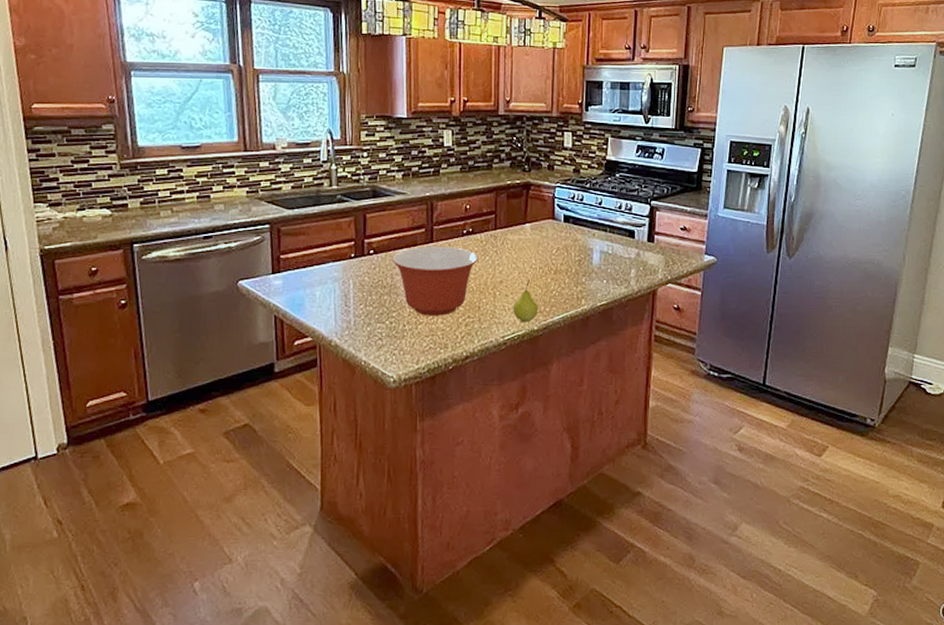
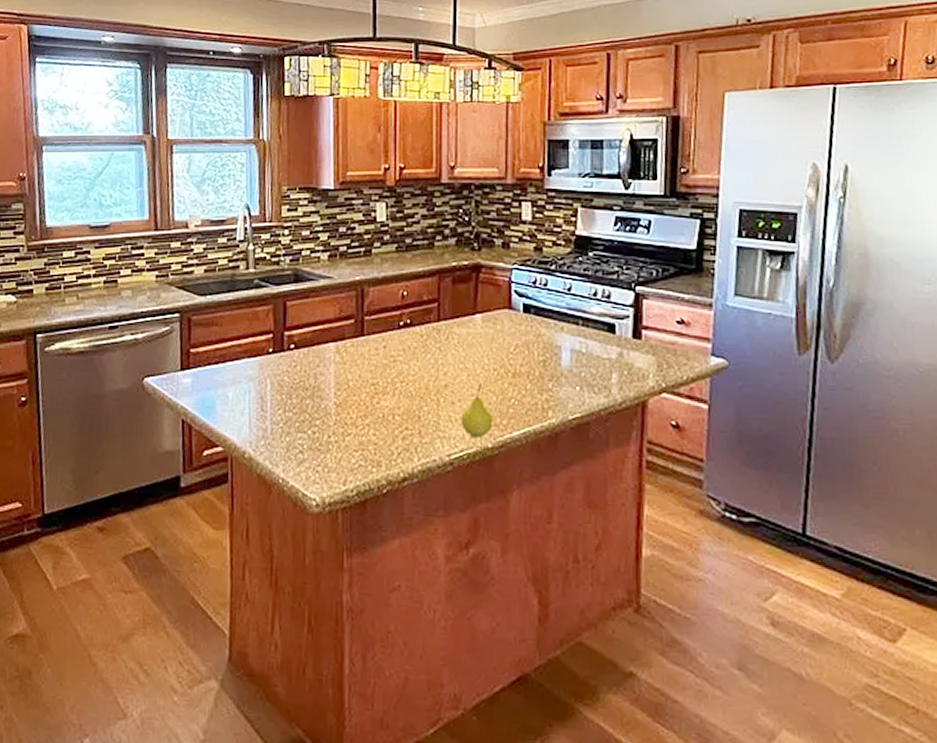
mixing bowl: present [391,246,479,316] -> none [315,340,418,426]

